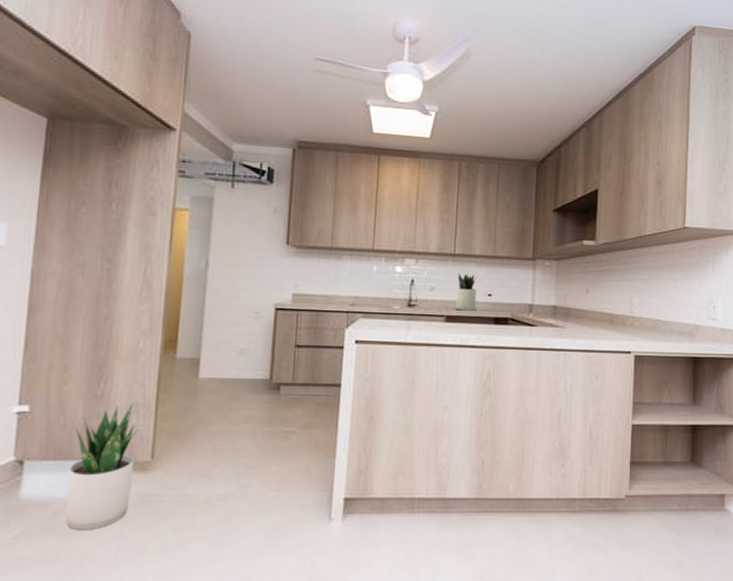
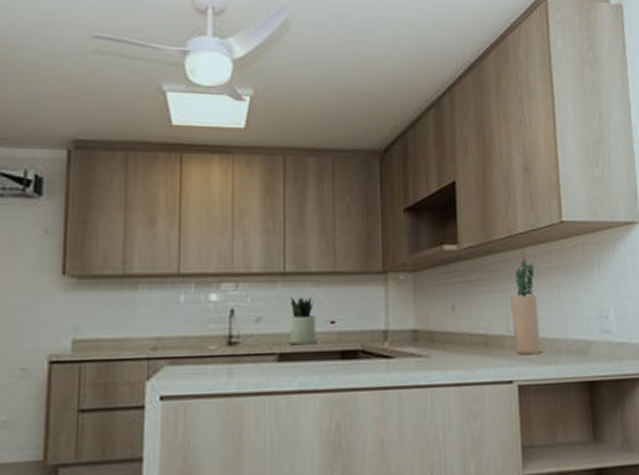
vase: none [634,254,658,333] -> present [510,257,541,355]

